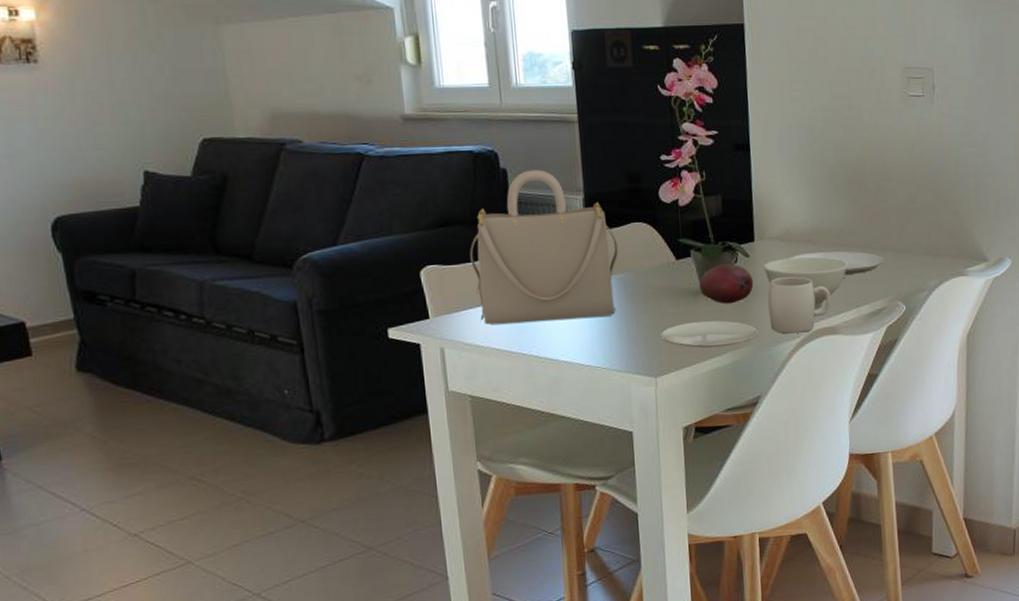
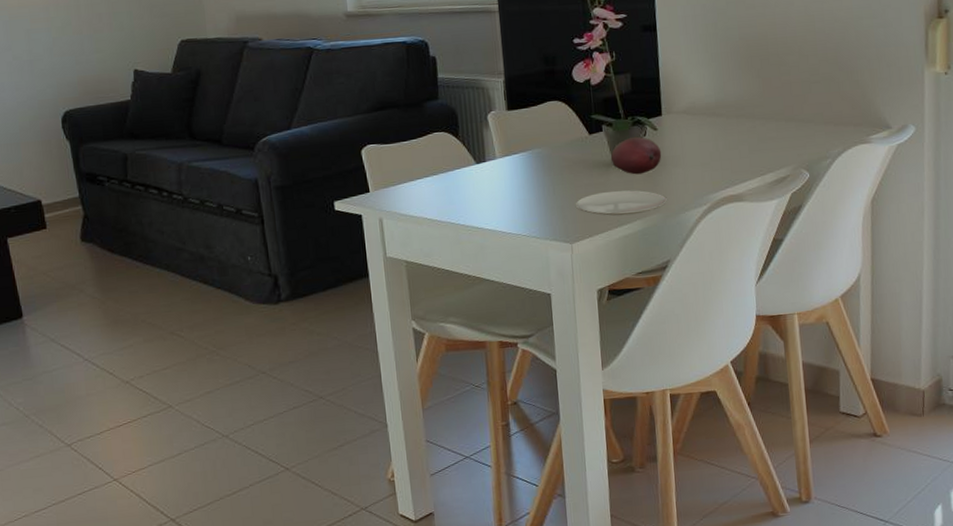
handbag: present [470,170,619,325] -> none [404,56,537,197]
bowl: present [763,256,848,308] -> none [670,128,752,177]
mug: present [768,276,832,334] -> none [675,147,737,202]
plate: present [789,250,884,275] -> none [695,122,787,145]

